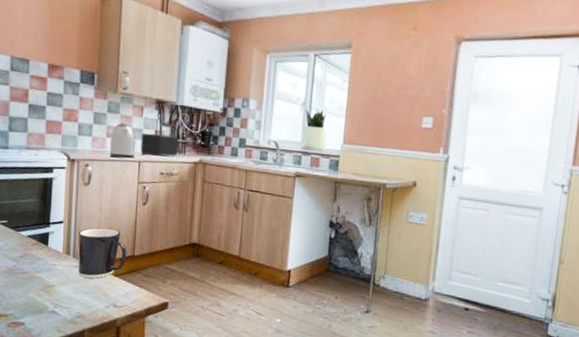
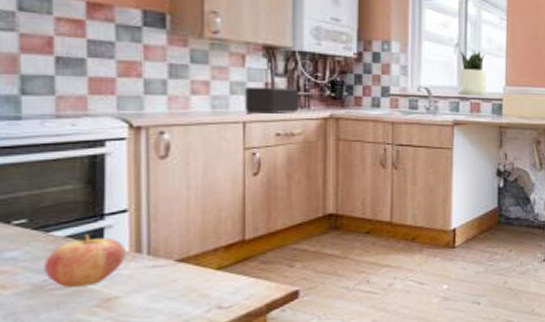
fruit: none [15,235,60,274] -> present [44,233,126,287]
mug: present [77,227,127,279] -> none [153,210,233,279]
kettle: present [109,123,136,159] -> none [196,76,236,120]

